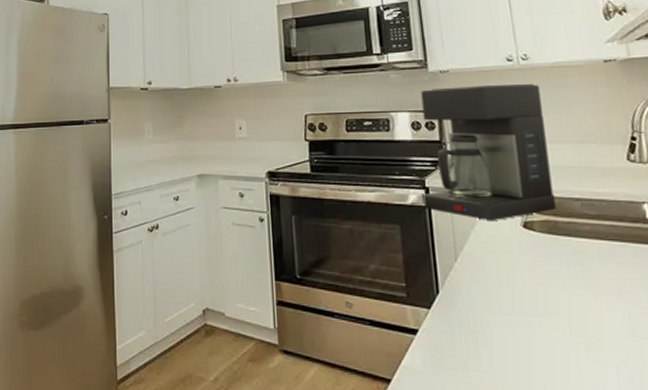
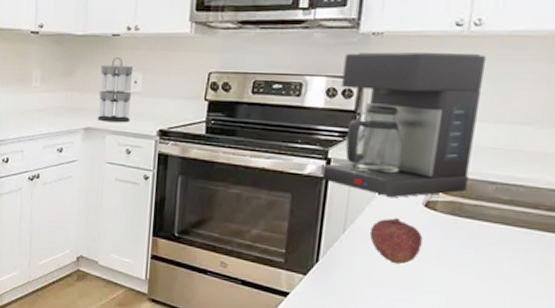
spice rack: none [207,106,240,168] -> present [97,56,134,123]
fruit: none [479,241,531,289] -> present [369,218,423,265]

